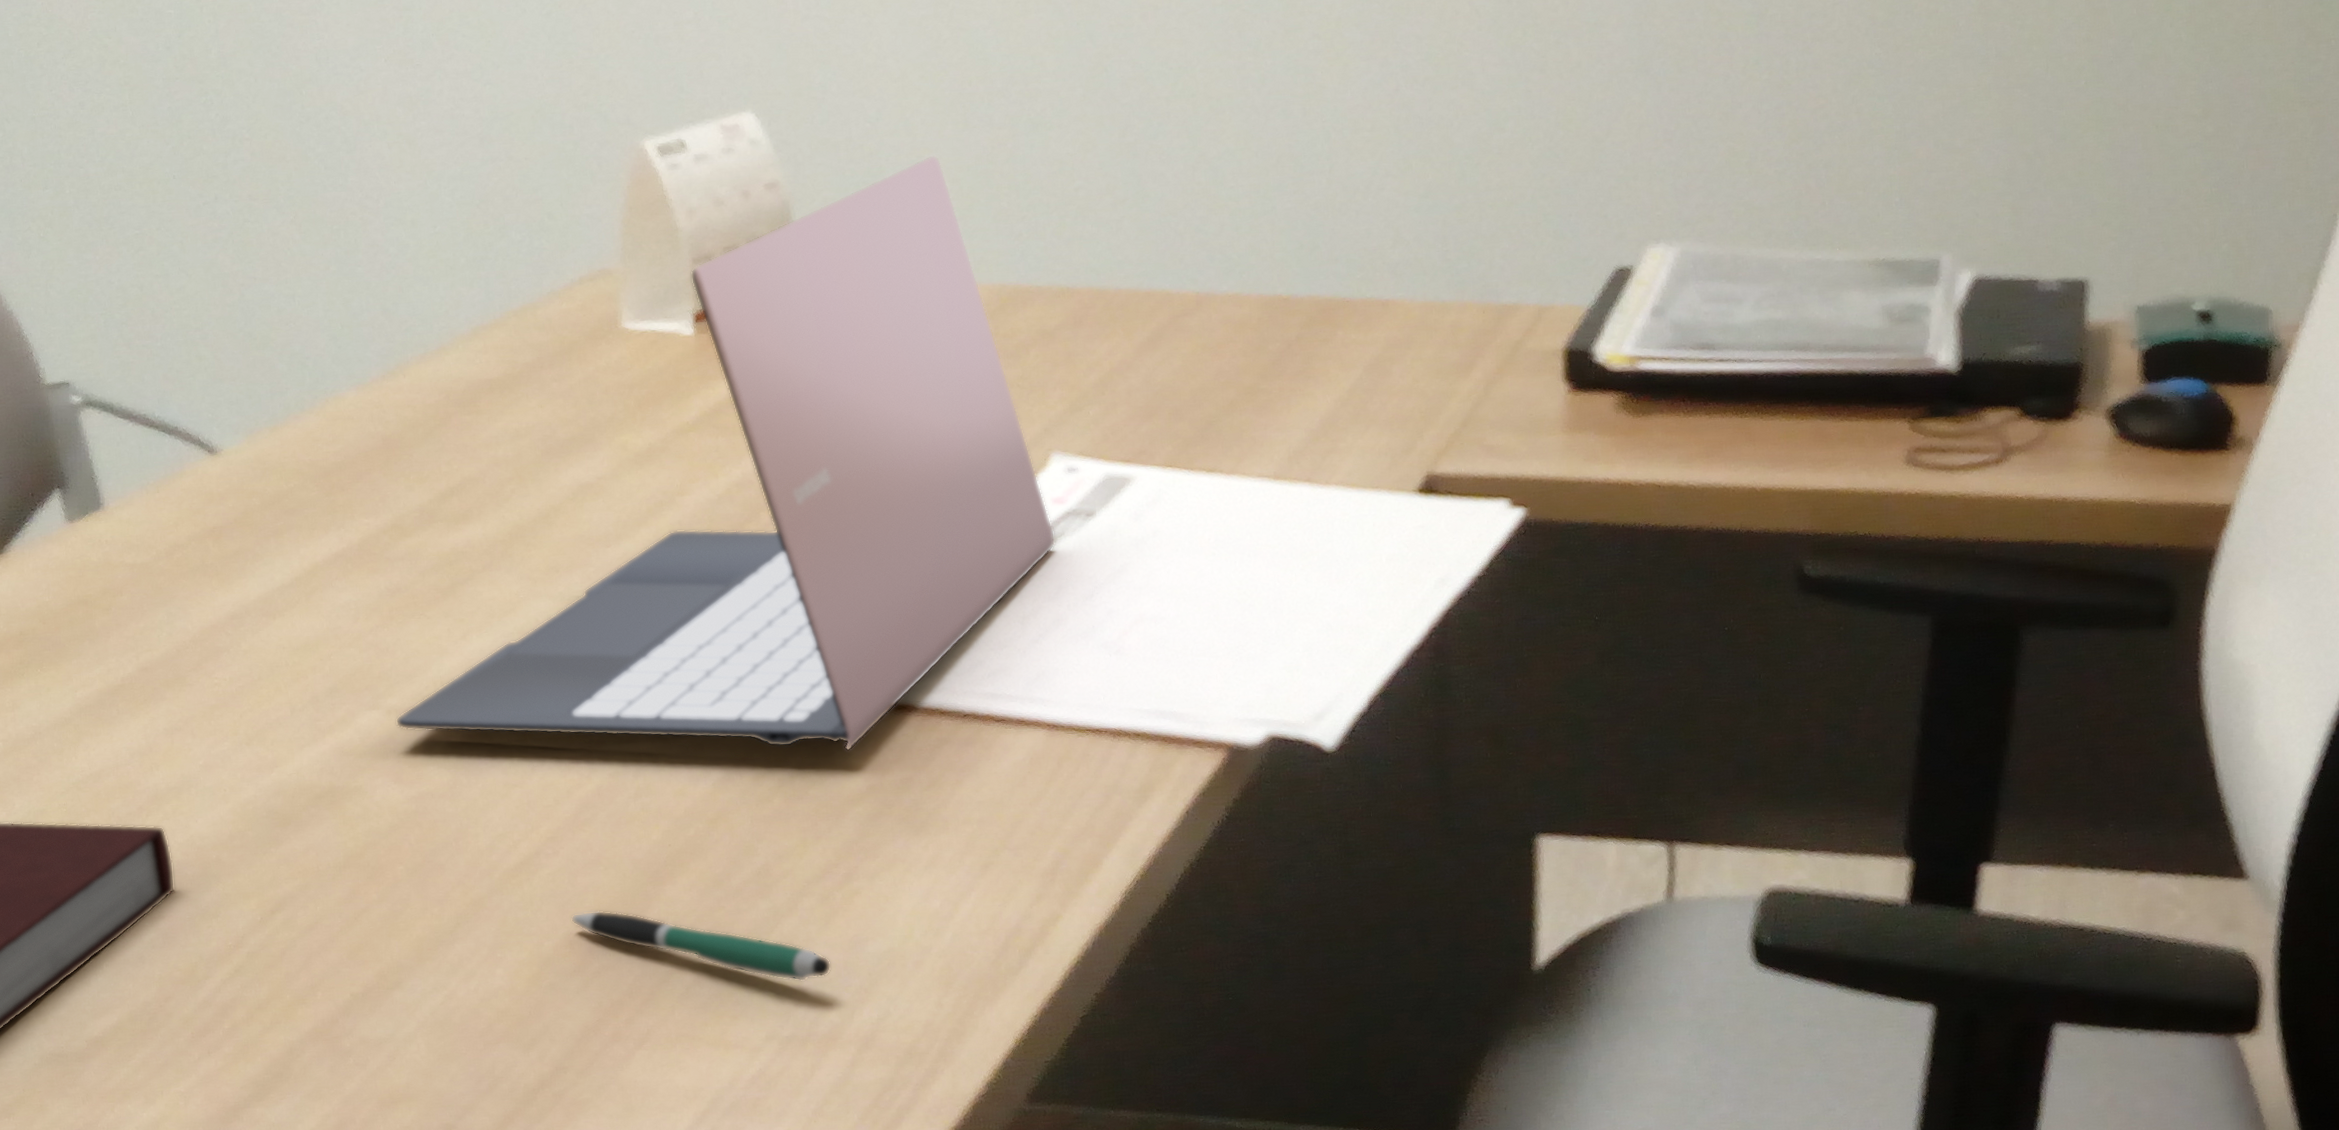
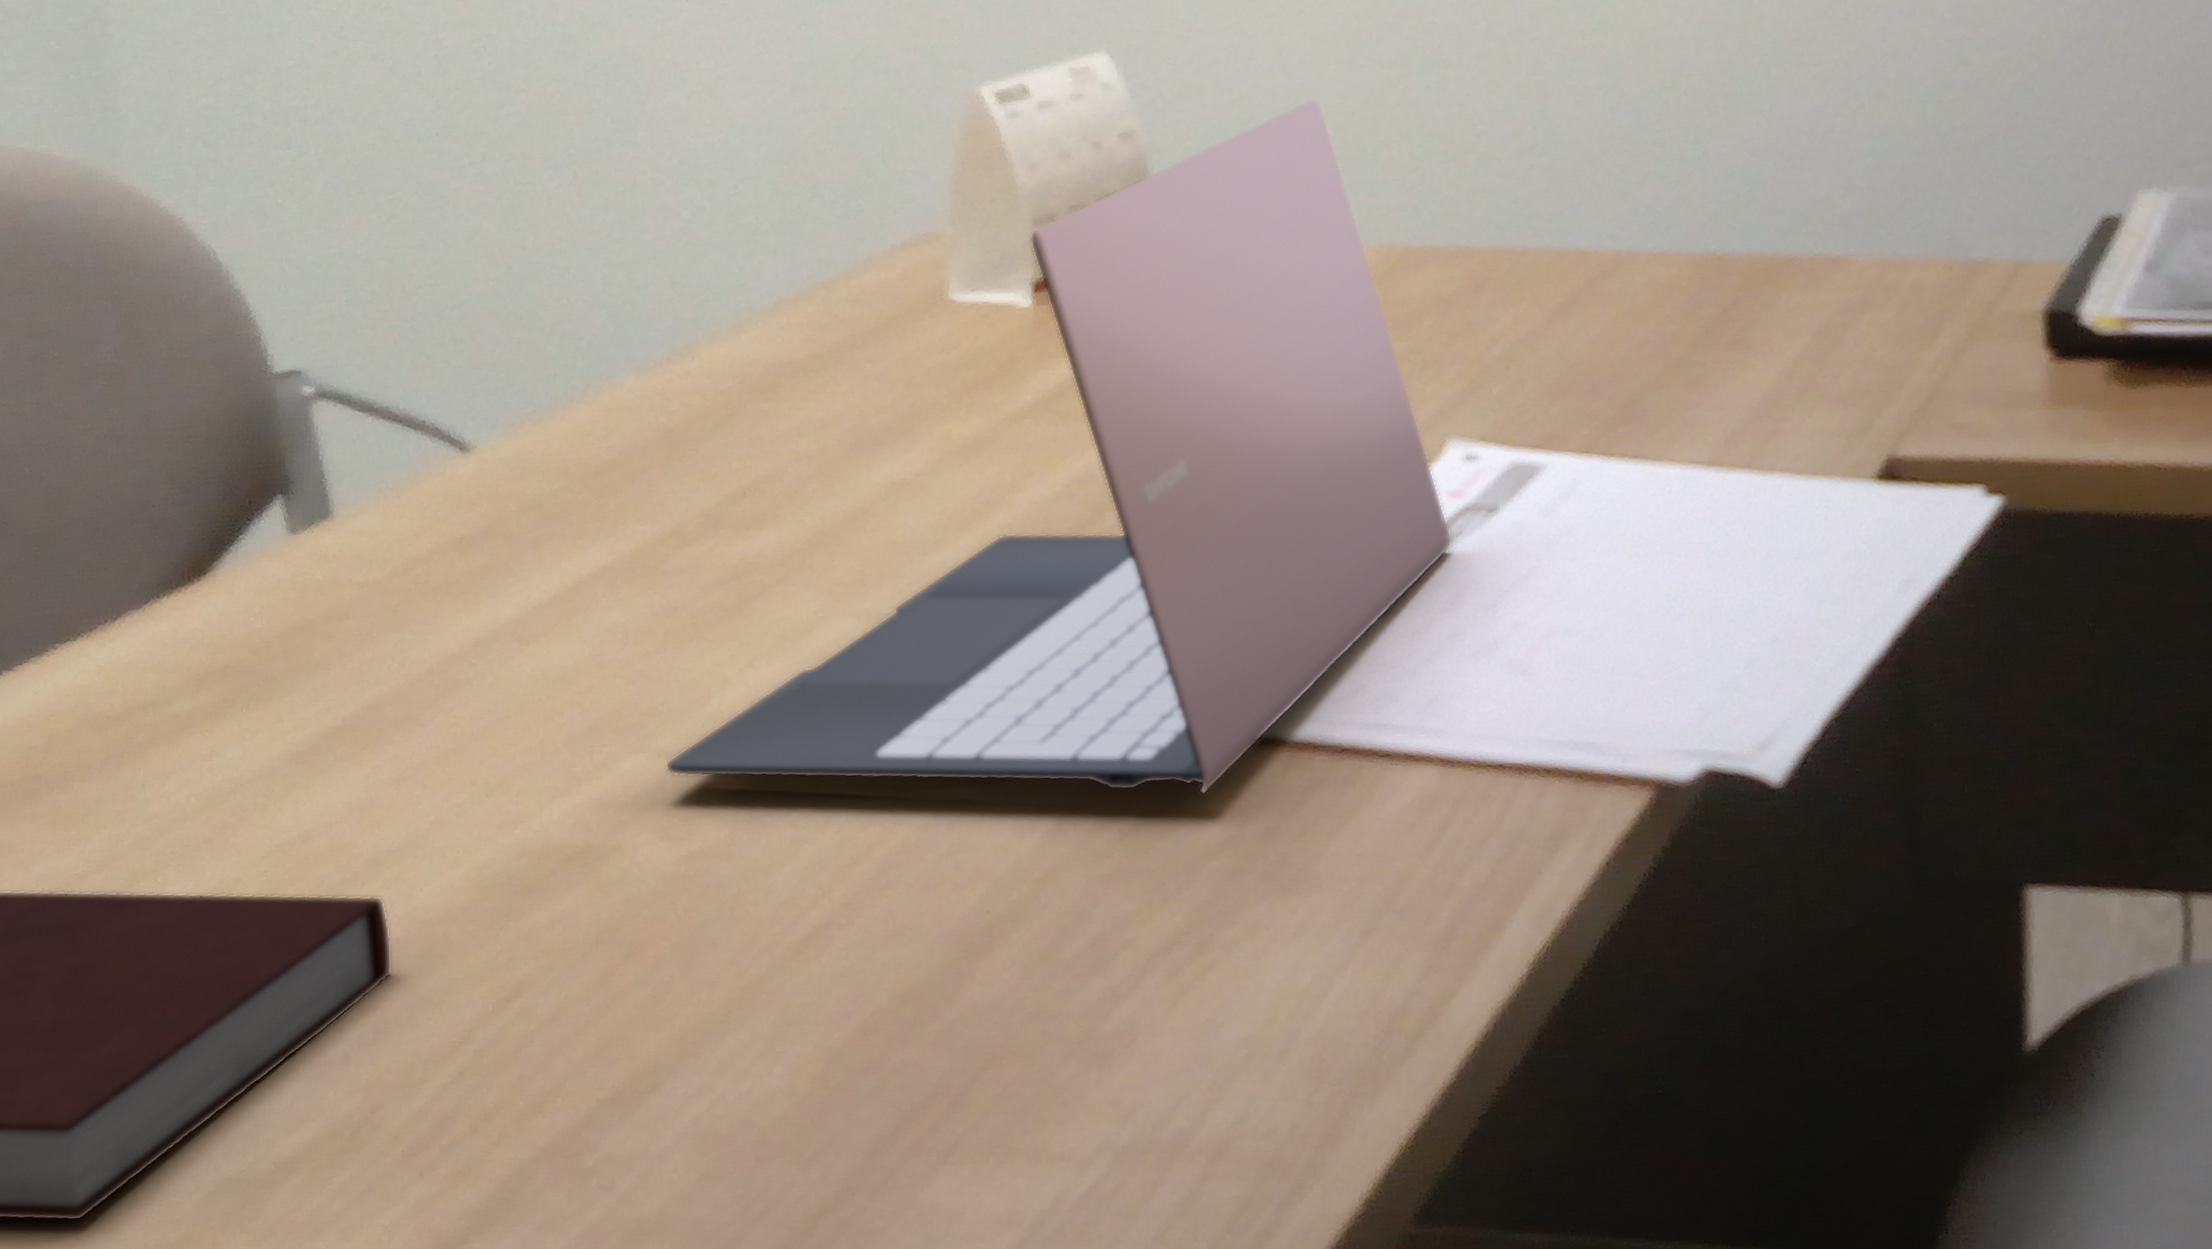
pen: present [571,910,831,982] -> none [866,992,1179,1078]

